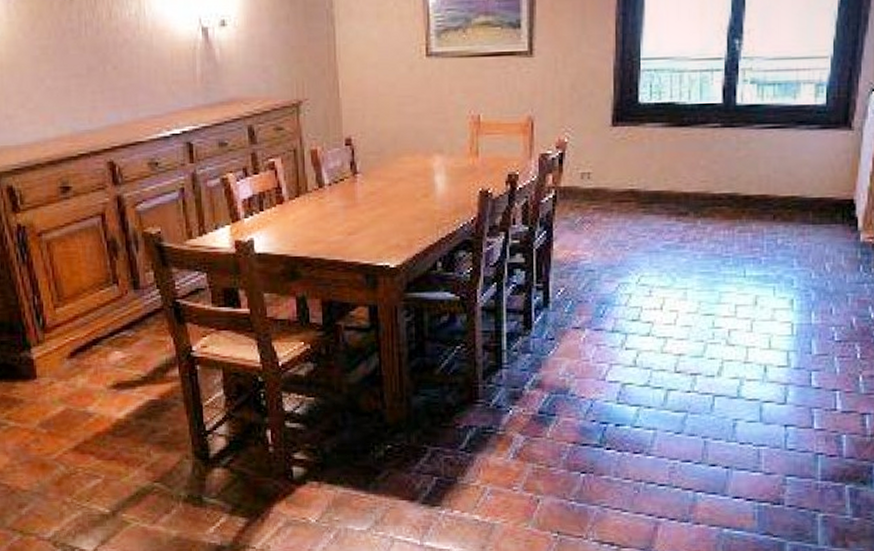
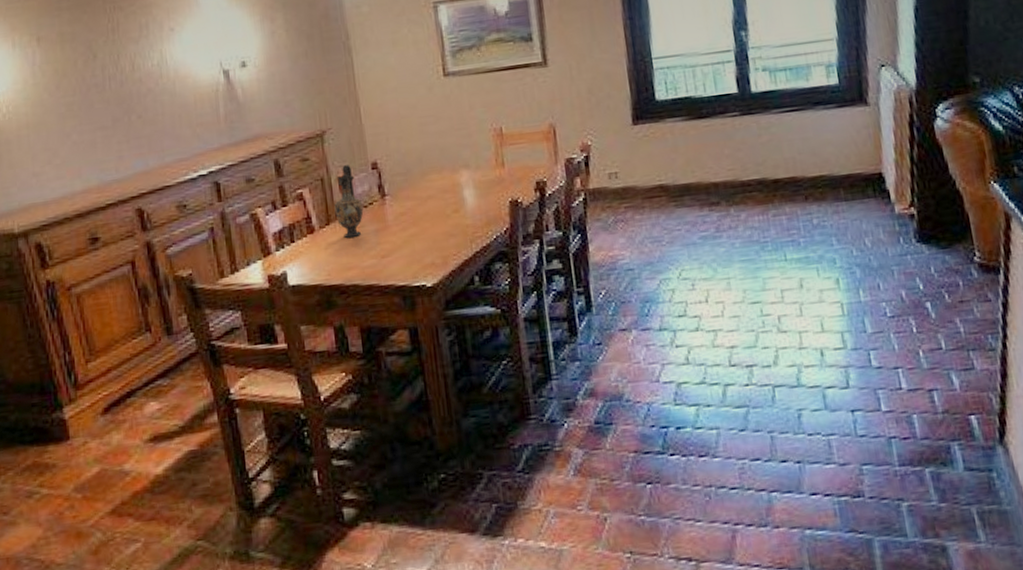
vase: none [305,138,334,211] -> present [334,165,364,238]

